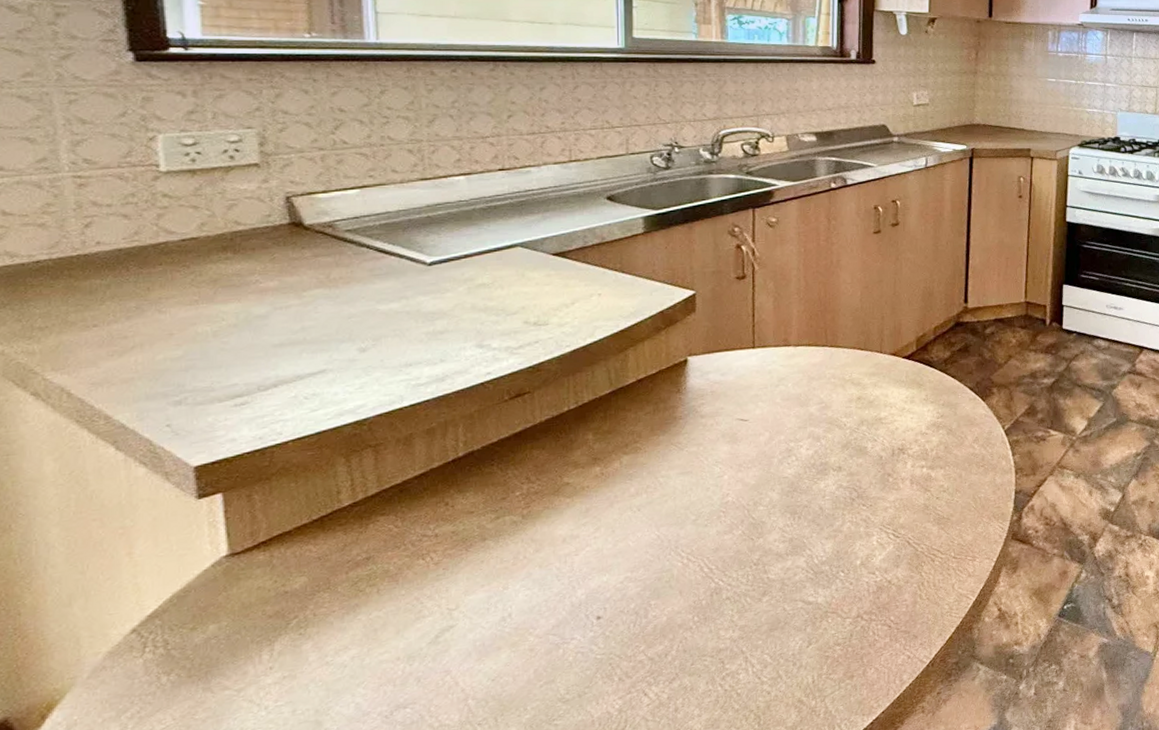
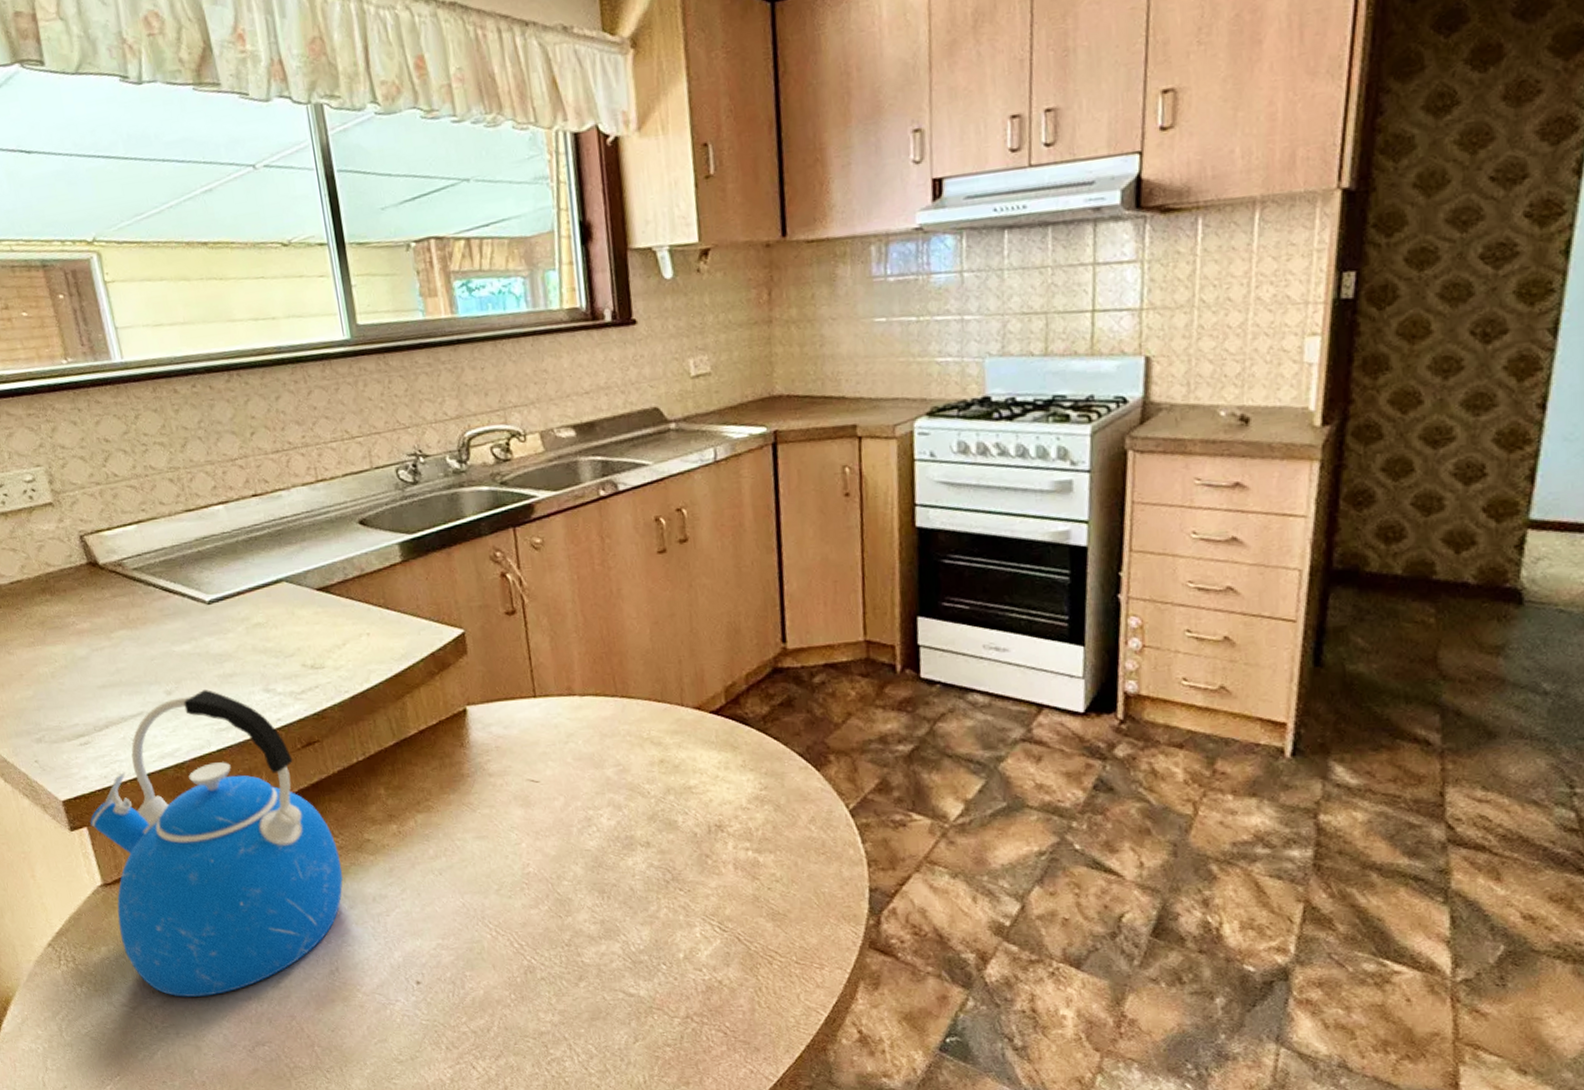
kettle: none [228,346,534,669] -> present [90,690,343,997]

